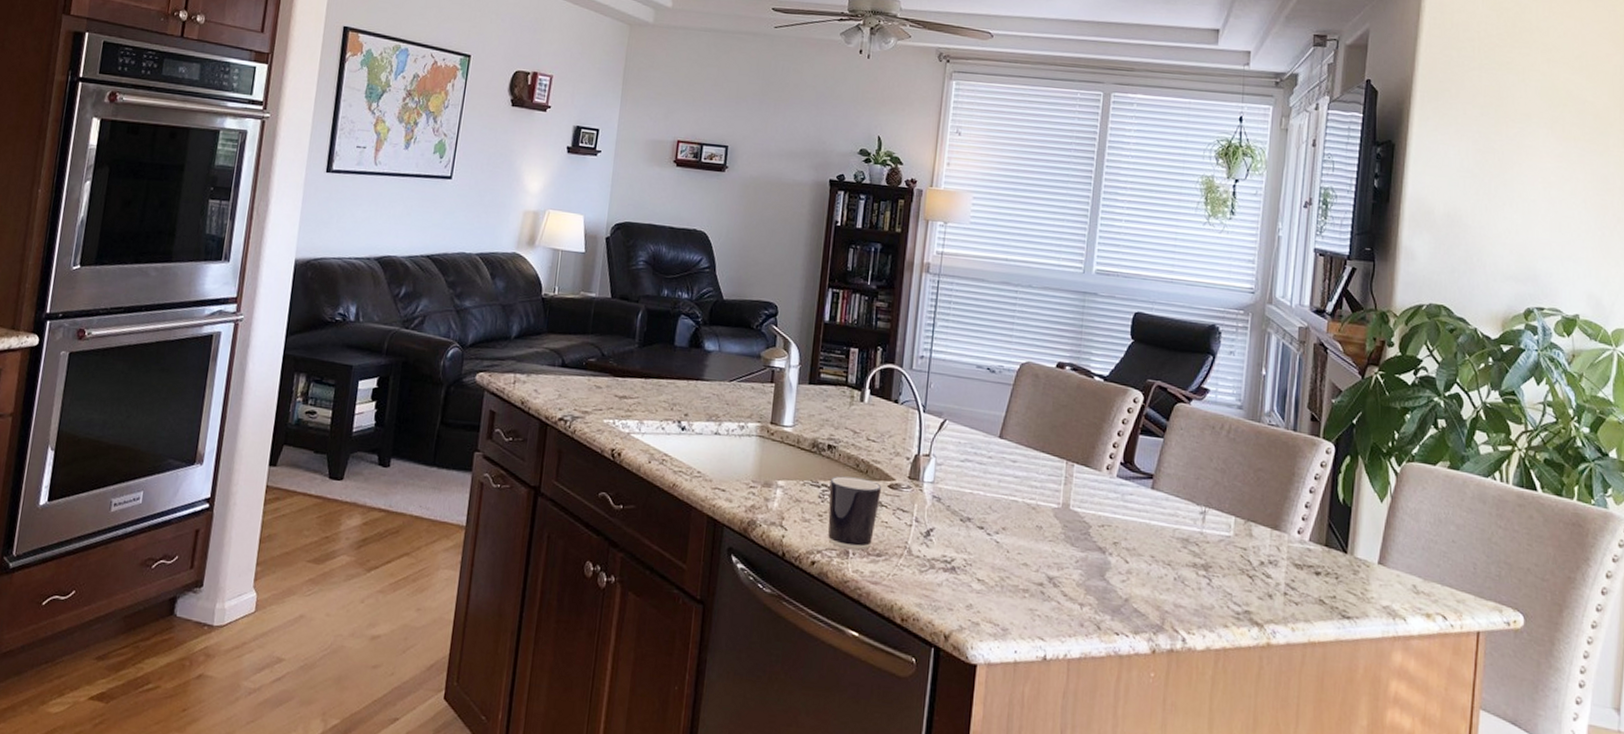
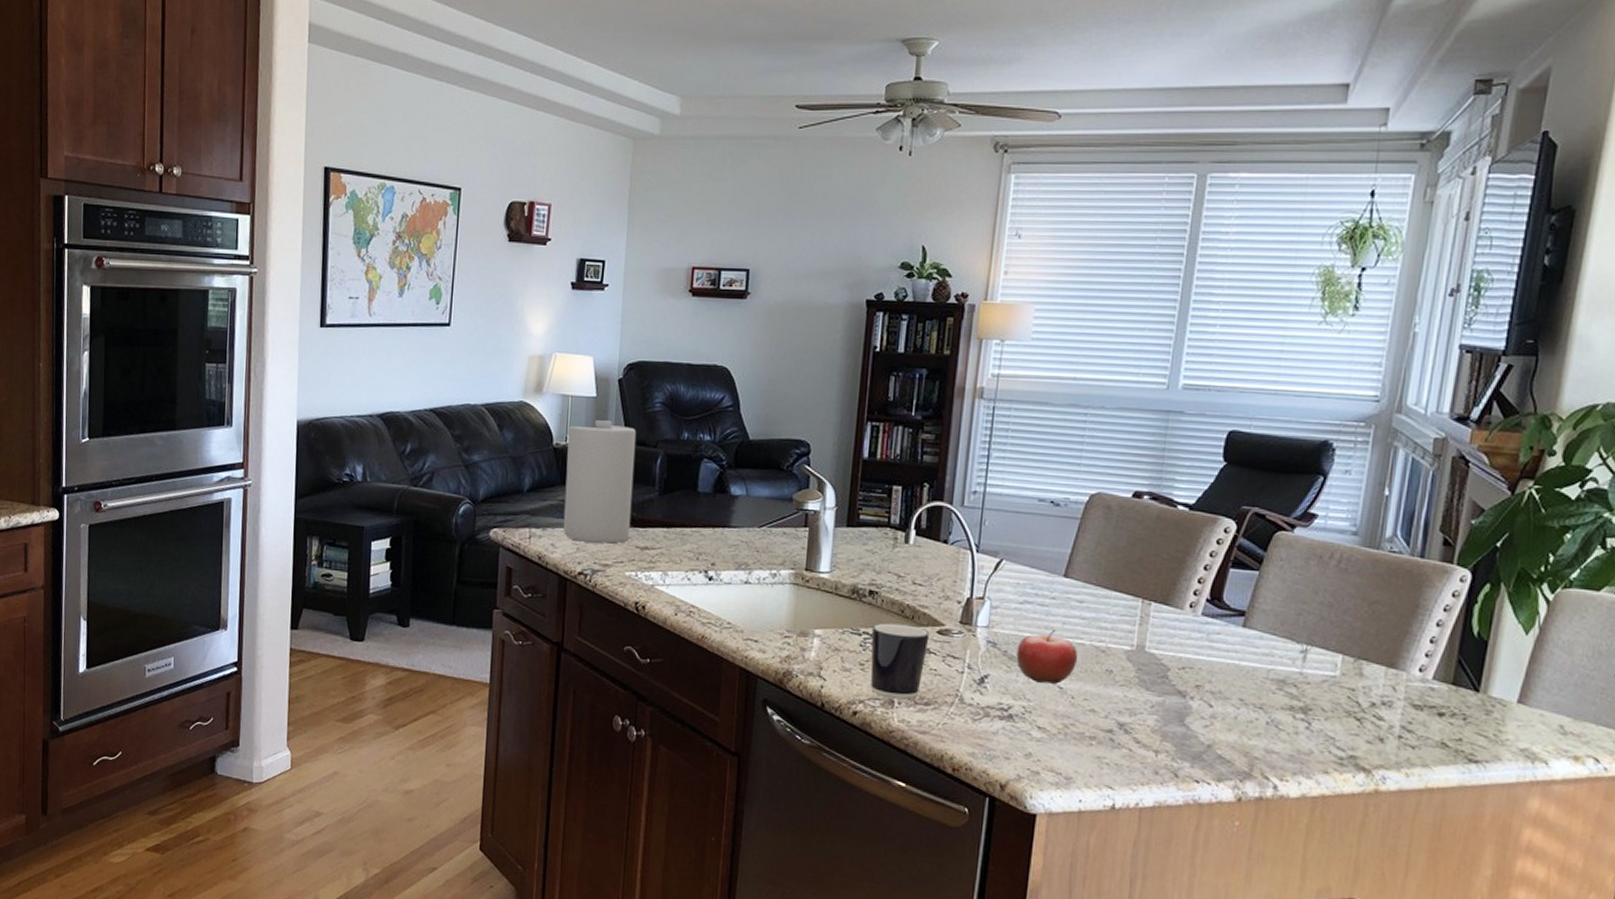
paper towel holder: none [546,274,621,392] -> present [563,420,637,544]
fruit: none [958,487,1012,539] -> present [1016,630,1078,684]

